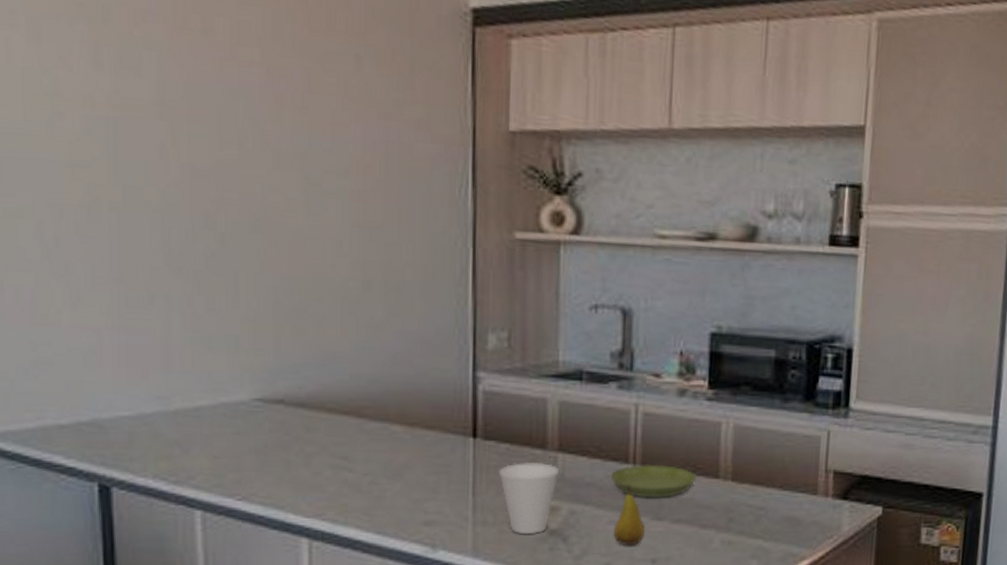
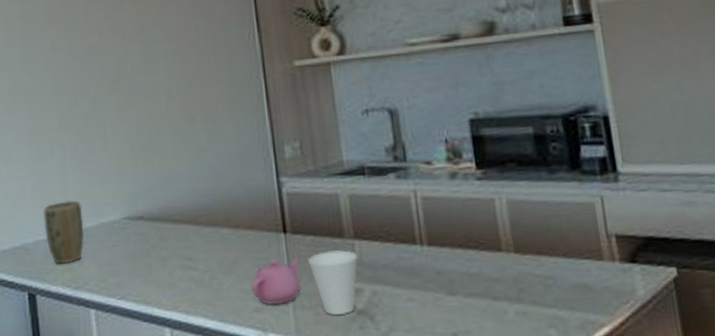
plant pot: none [131,367,194,450] -> present [43,200,85,264]
teapot: none [423,466,489,518] -> present [251,257,302,305]
saucer: present [610,464,697,498] -> none [402,242,481,276]
fruit: present [613,484,645,546] -> none [413,263,442,321]

